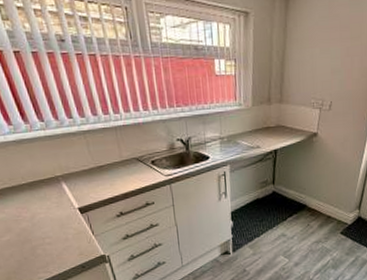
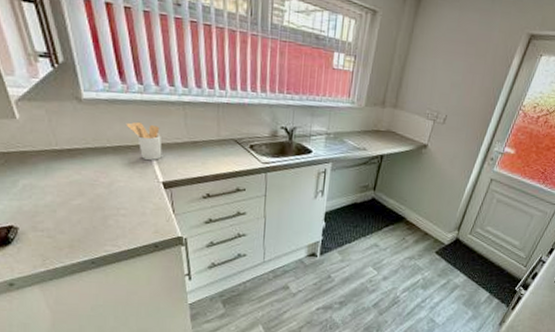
utensil holder: none [35,156,74,190] -> present [126,121,162,160]

